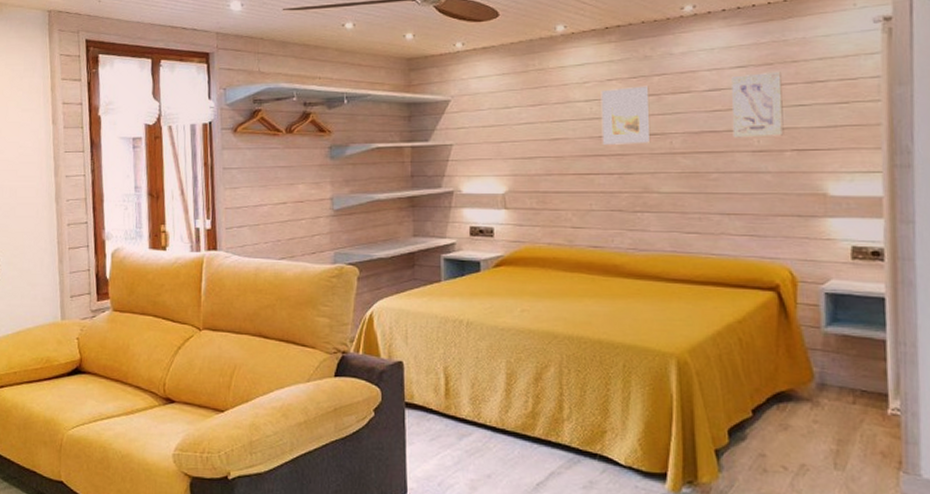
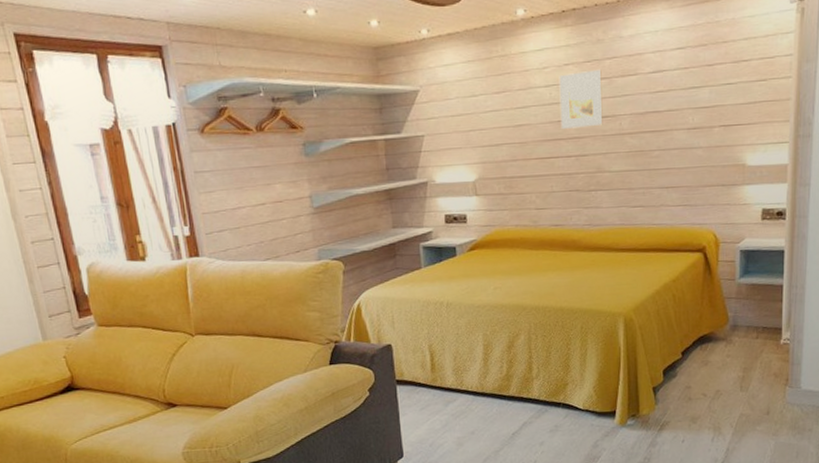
wall art: present [732,71,784,138] -> none [672,52,714,117]

